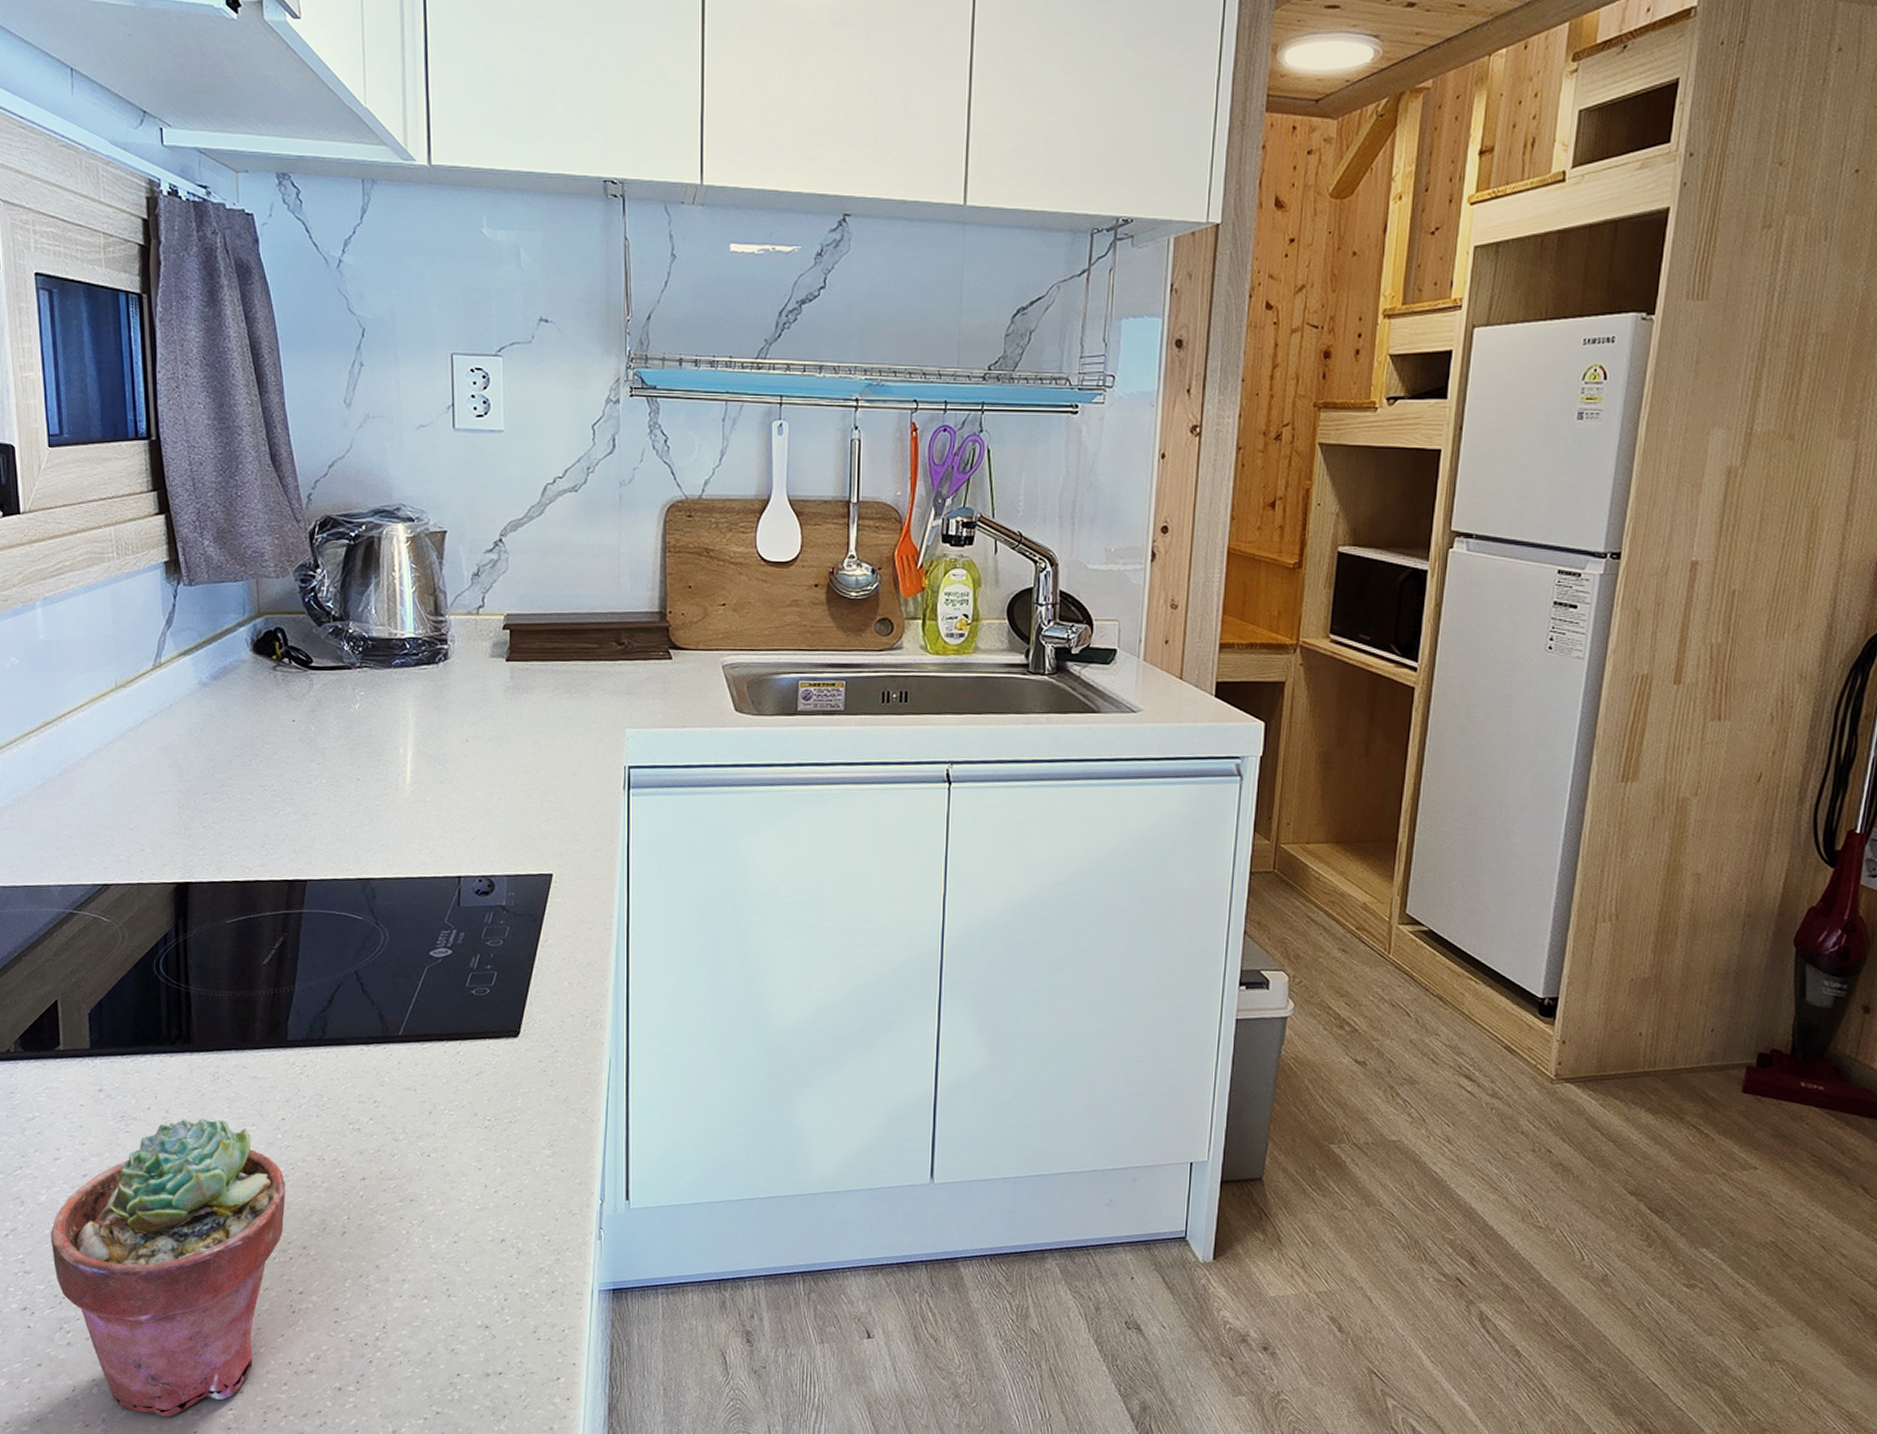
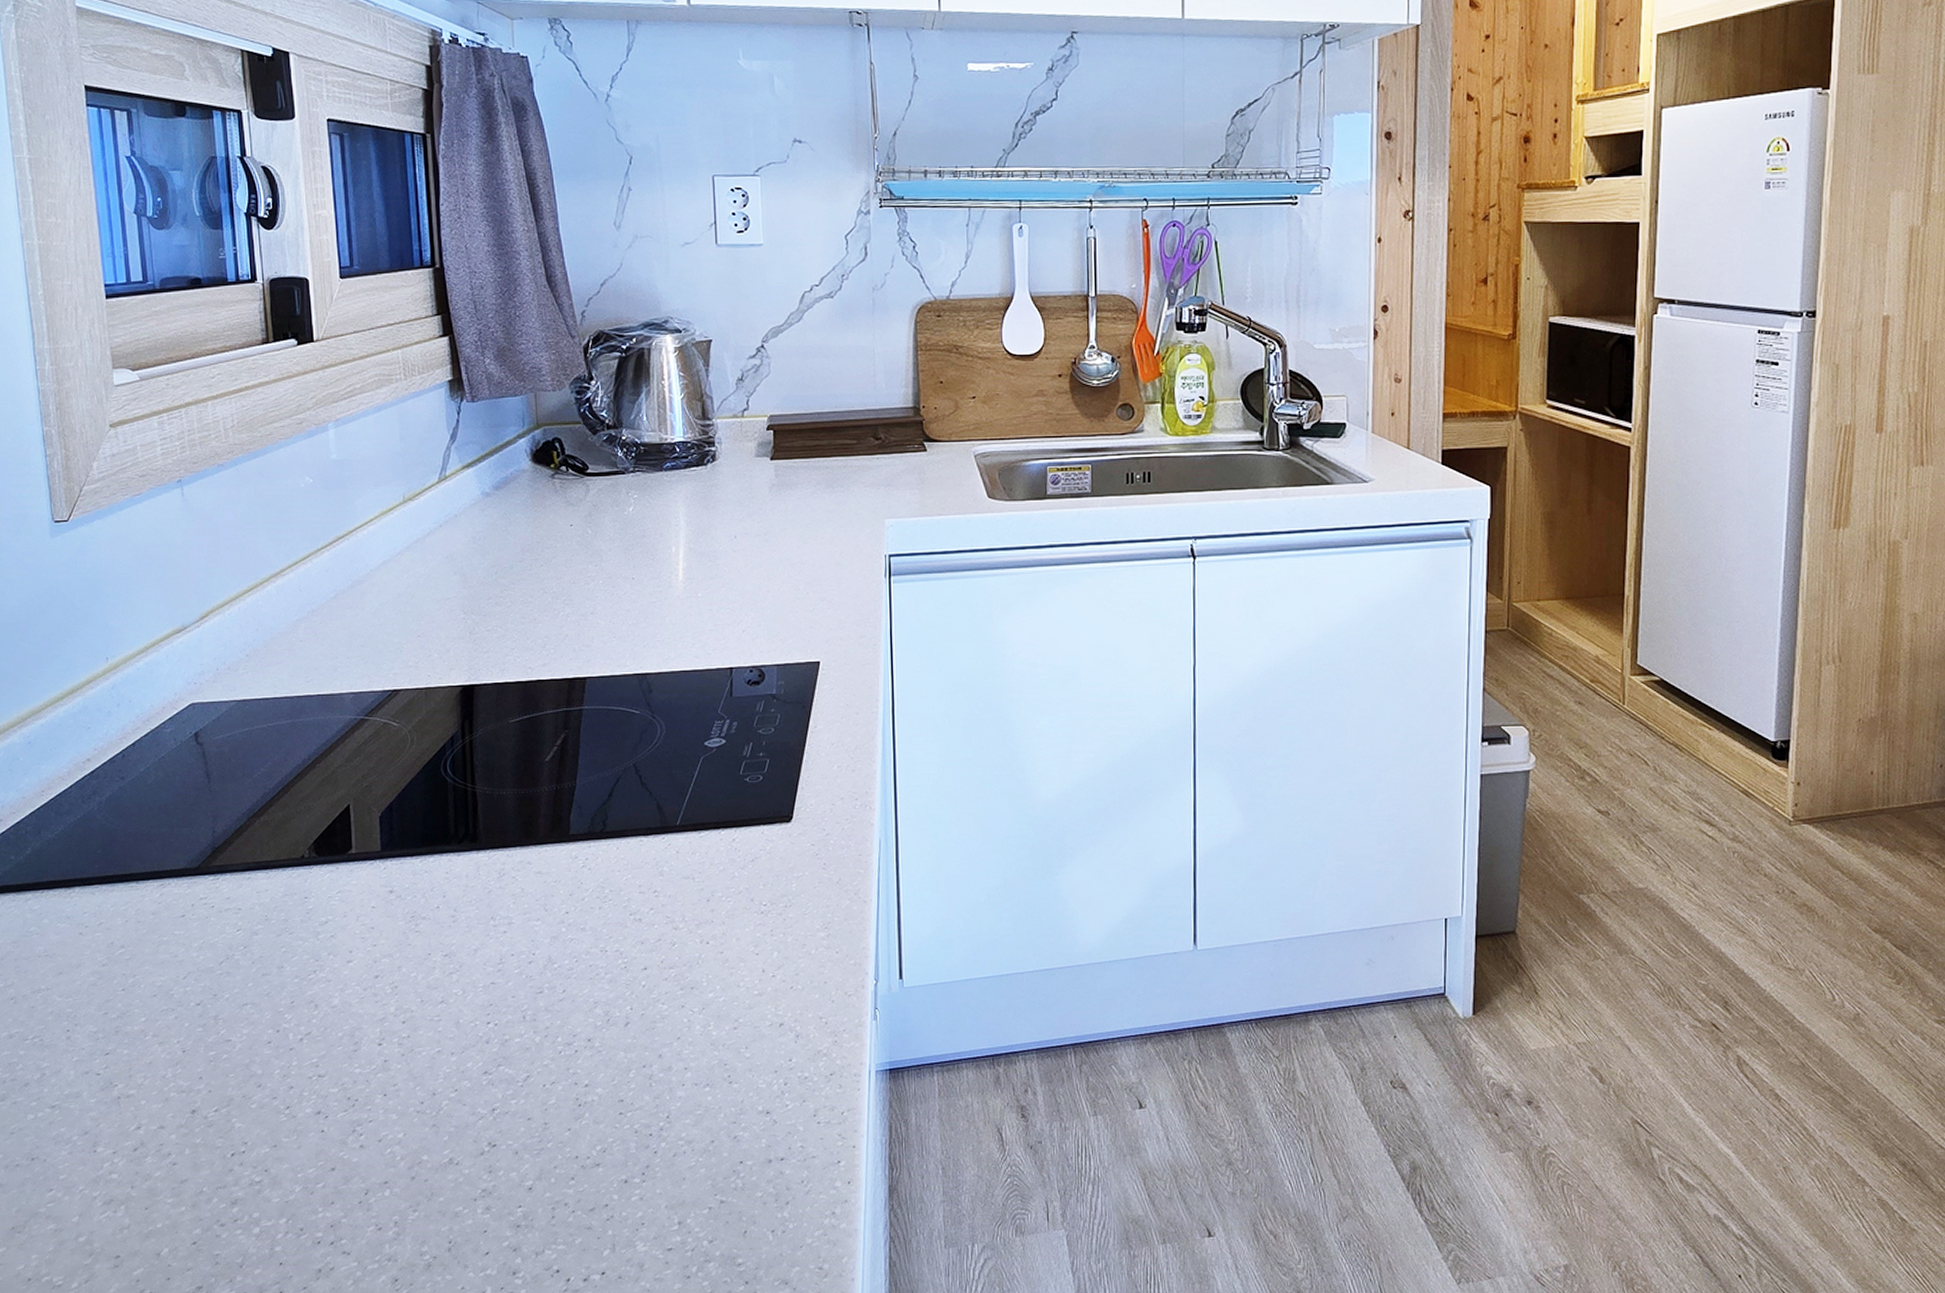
potted succulent: present [50,1119,286,1418] -> none [343,915,570,1218]

